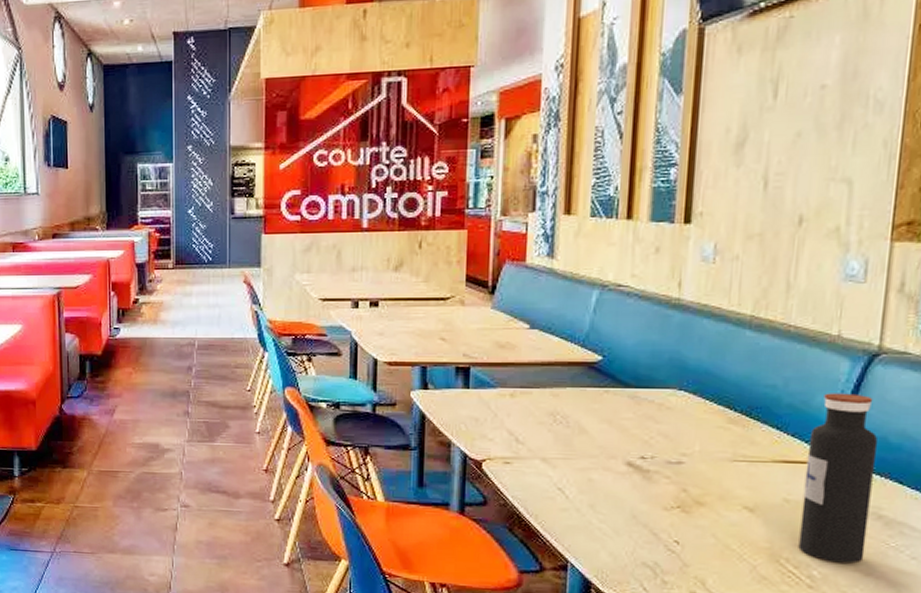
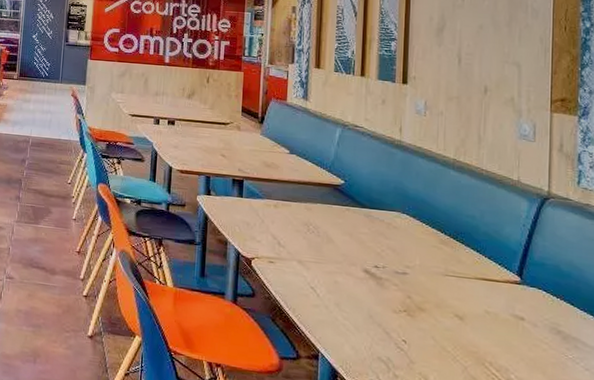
water bottle: present [798,393,879,563] -> none [499,226,553,370]

